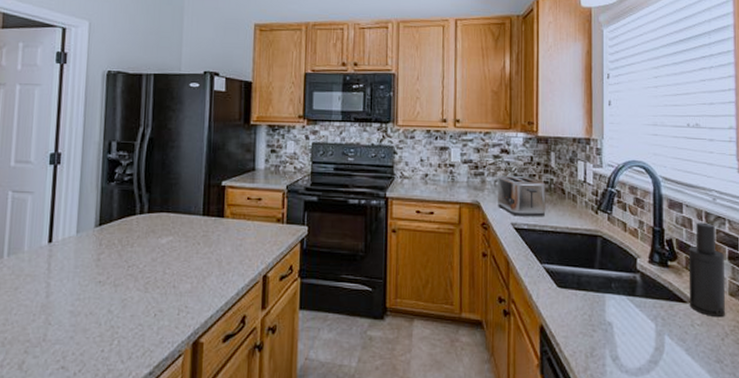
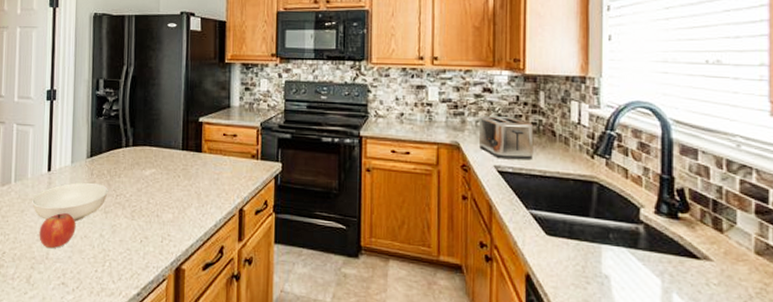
bowl: none [27,253,120,297] -> present [31,182,109,222]
fruit: none [35,287,80,329] -> present [39,212,76,249]
soap dispenser: present [688,222,725,318] -> none [703,171,749,278]

